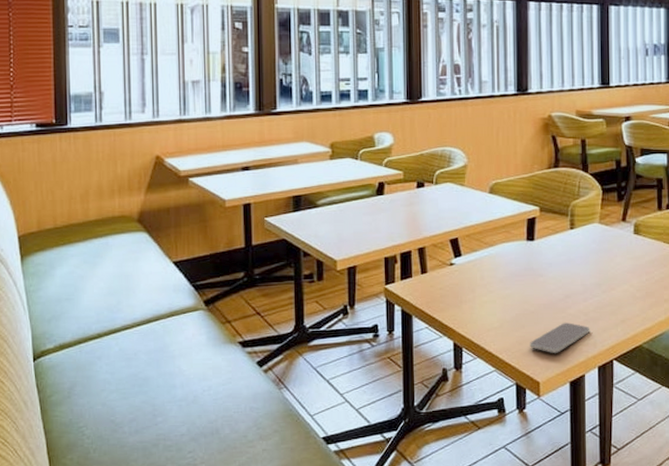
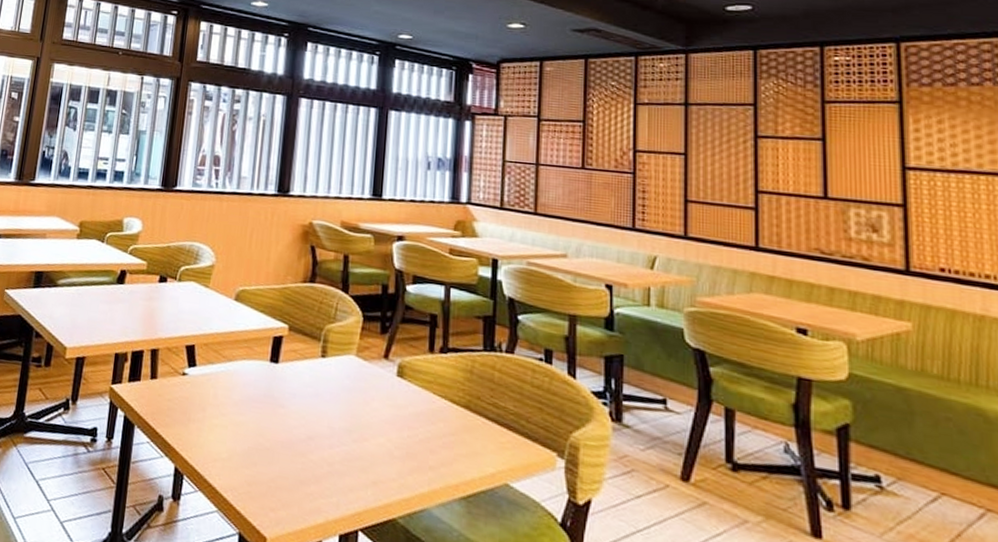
smartphone: present [530,323,590,353] -> none [260,469,334,506]

